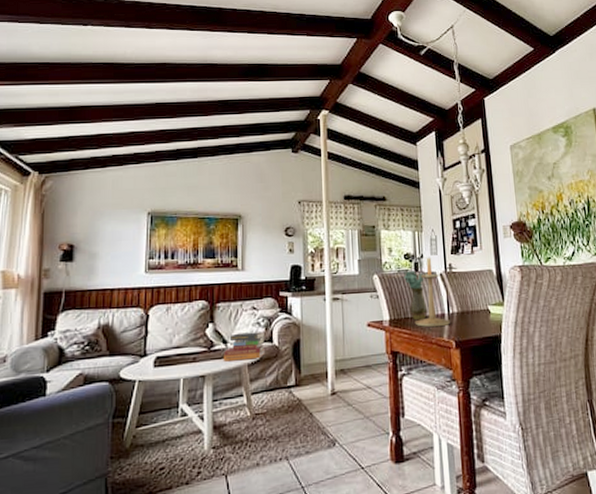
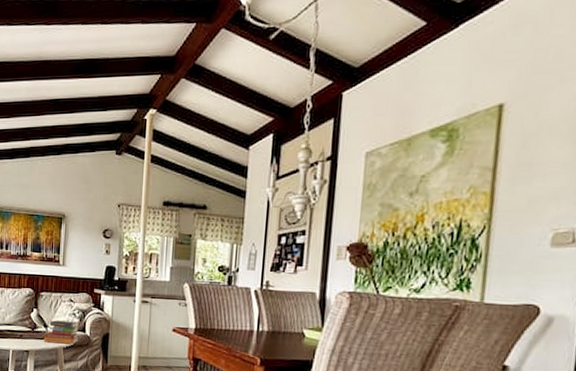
vase: present [404,267,428,321] -> none [215,279,237,334]
candlestick: present [414,249,450,328] -> none [220,264,258,343]

